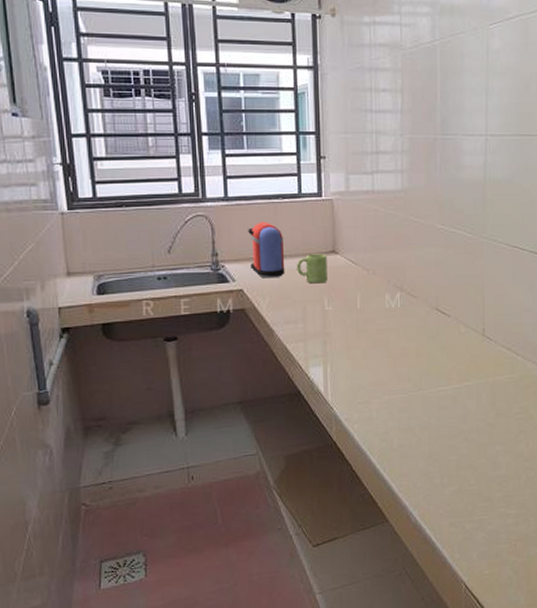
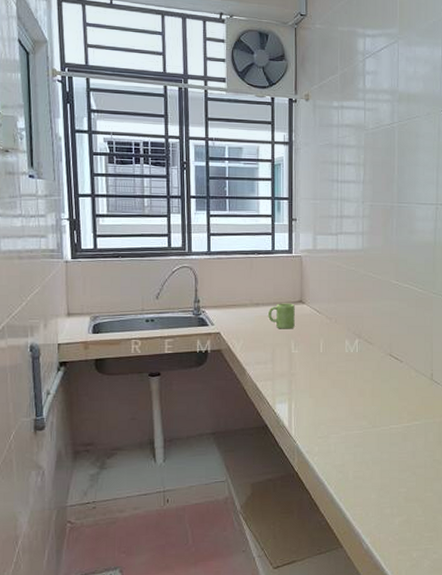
coffee maker: present [248,222,285,278] -> none [227,274,258,323]

